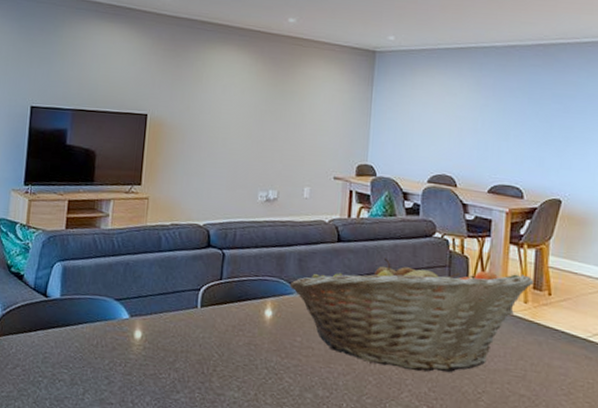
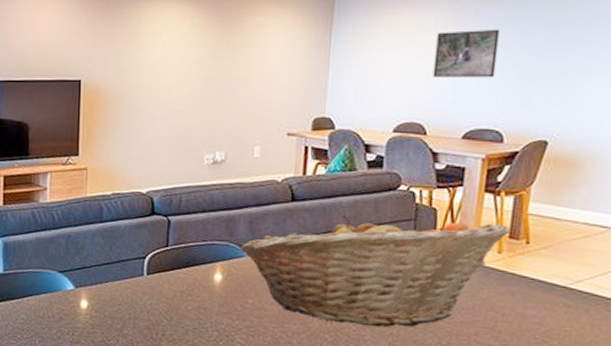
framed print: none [460,96,516,140] -> present [432,29,500,78]

